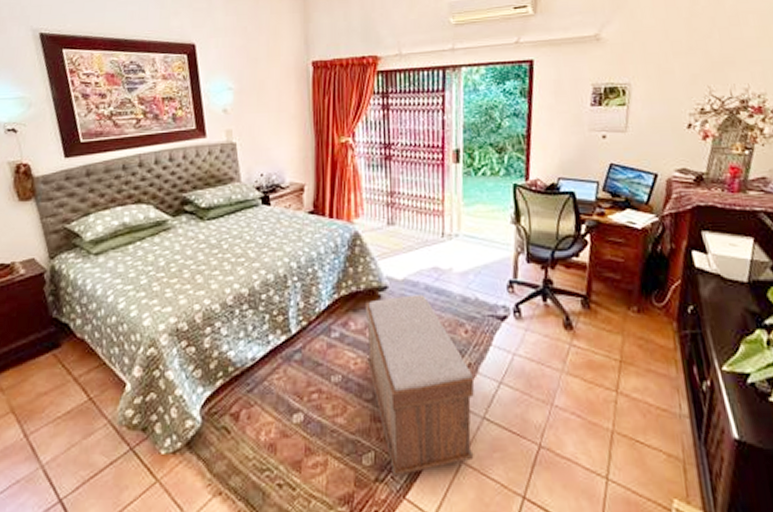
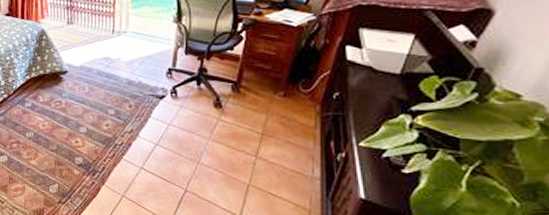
bench: present [364,294,475,477] -> none [50,78,136,202]

